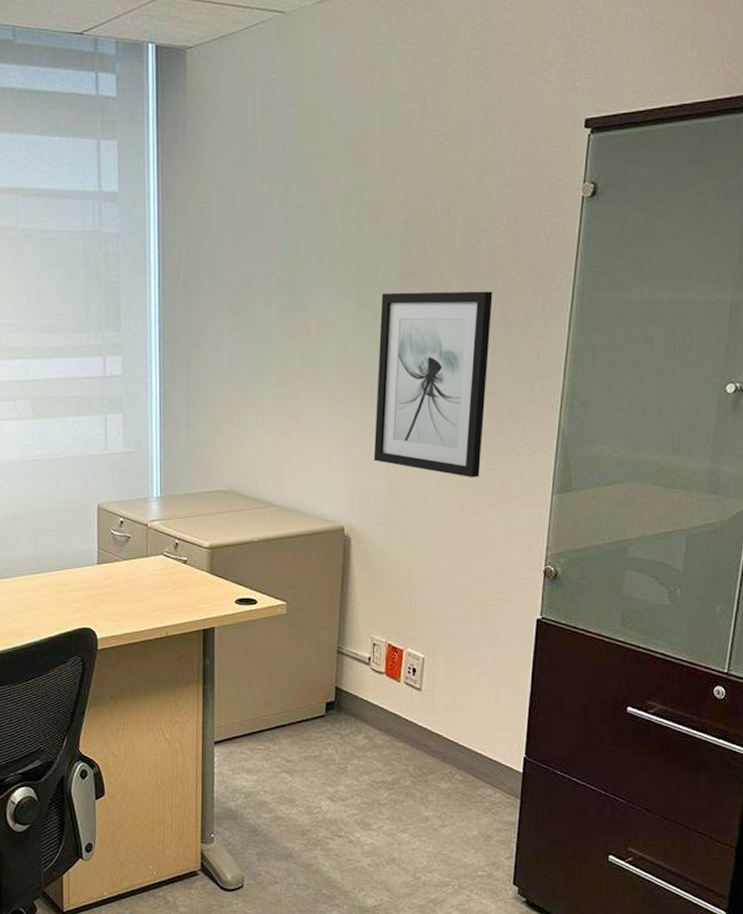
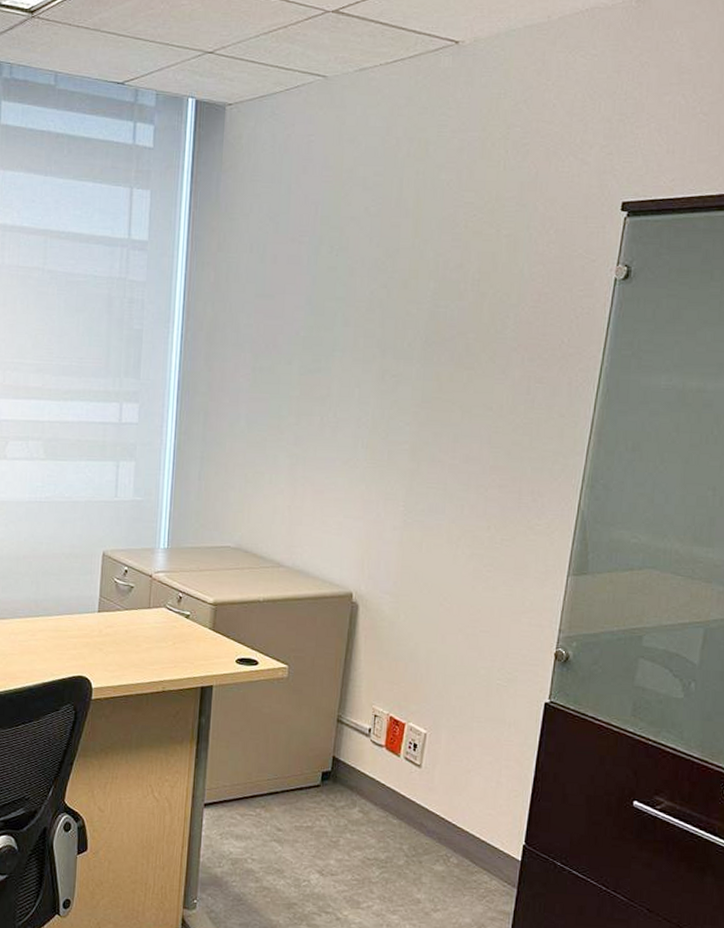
wall art: present [373,291,493,478] -> none [387,360,519,554]

